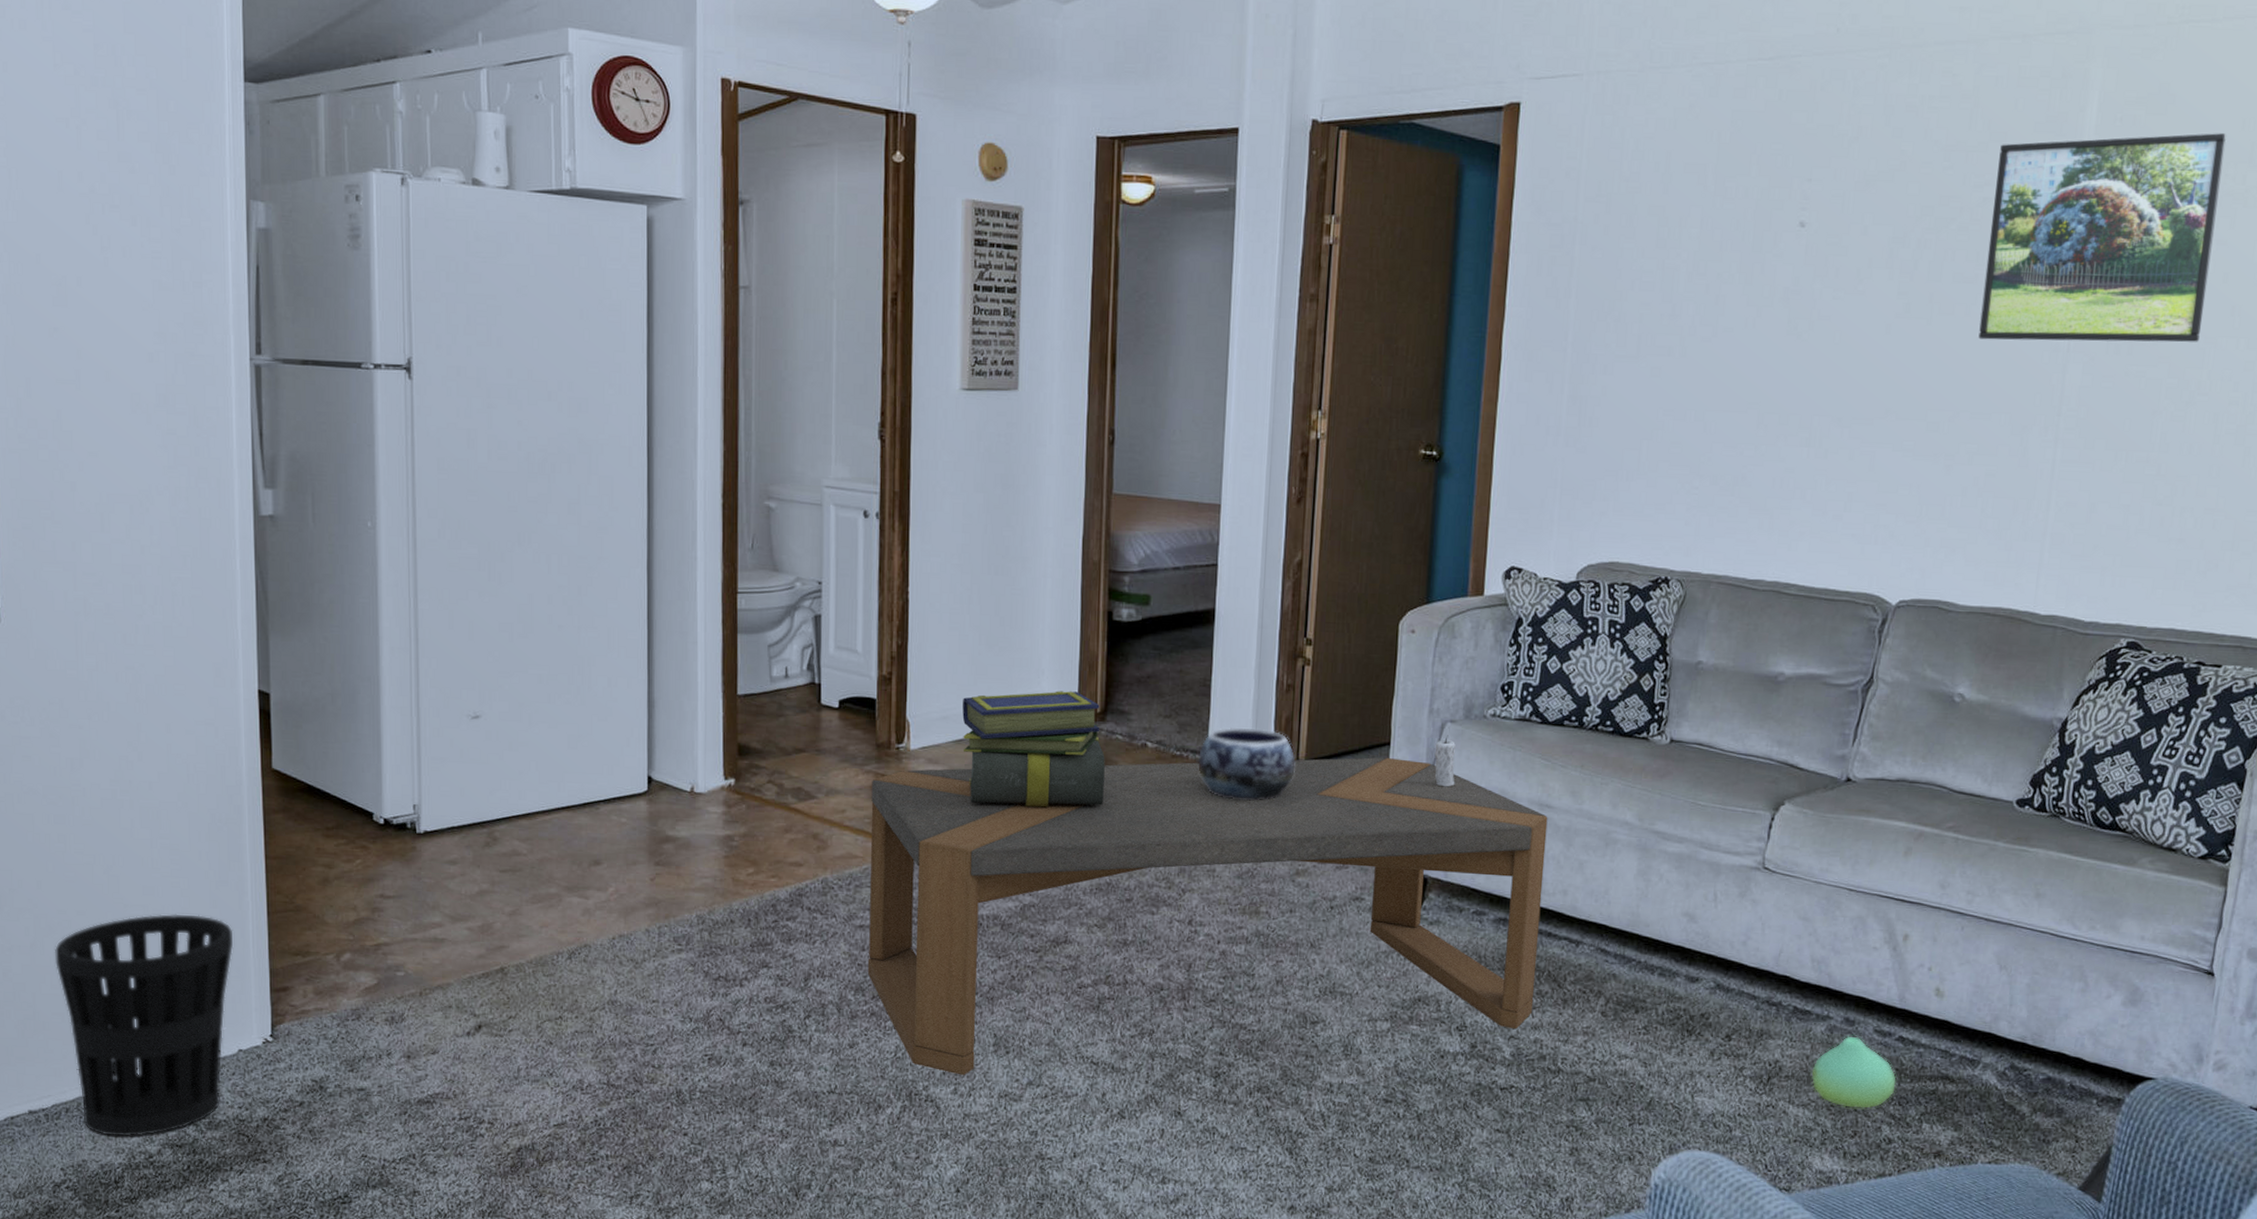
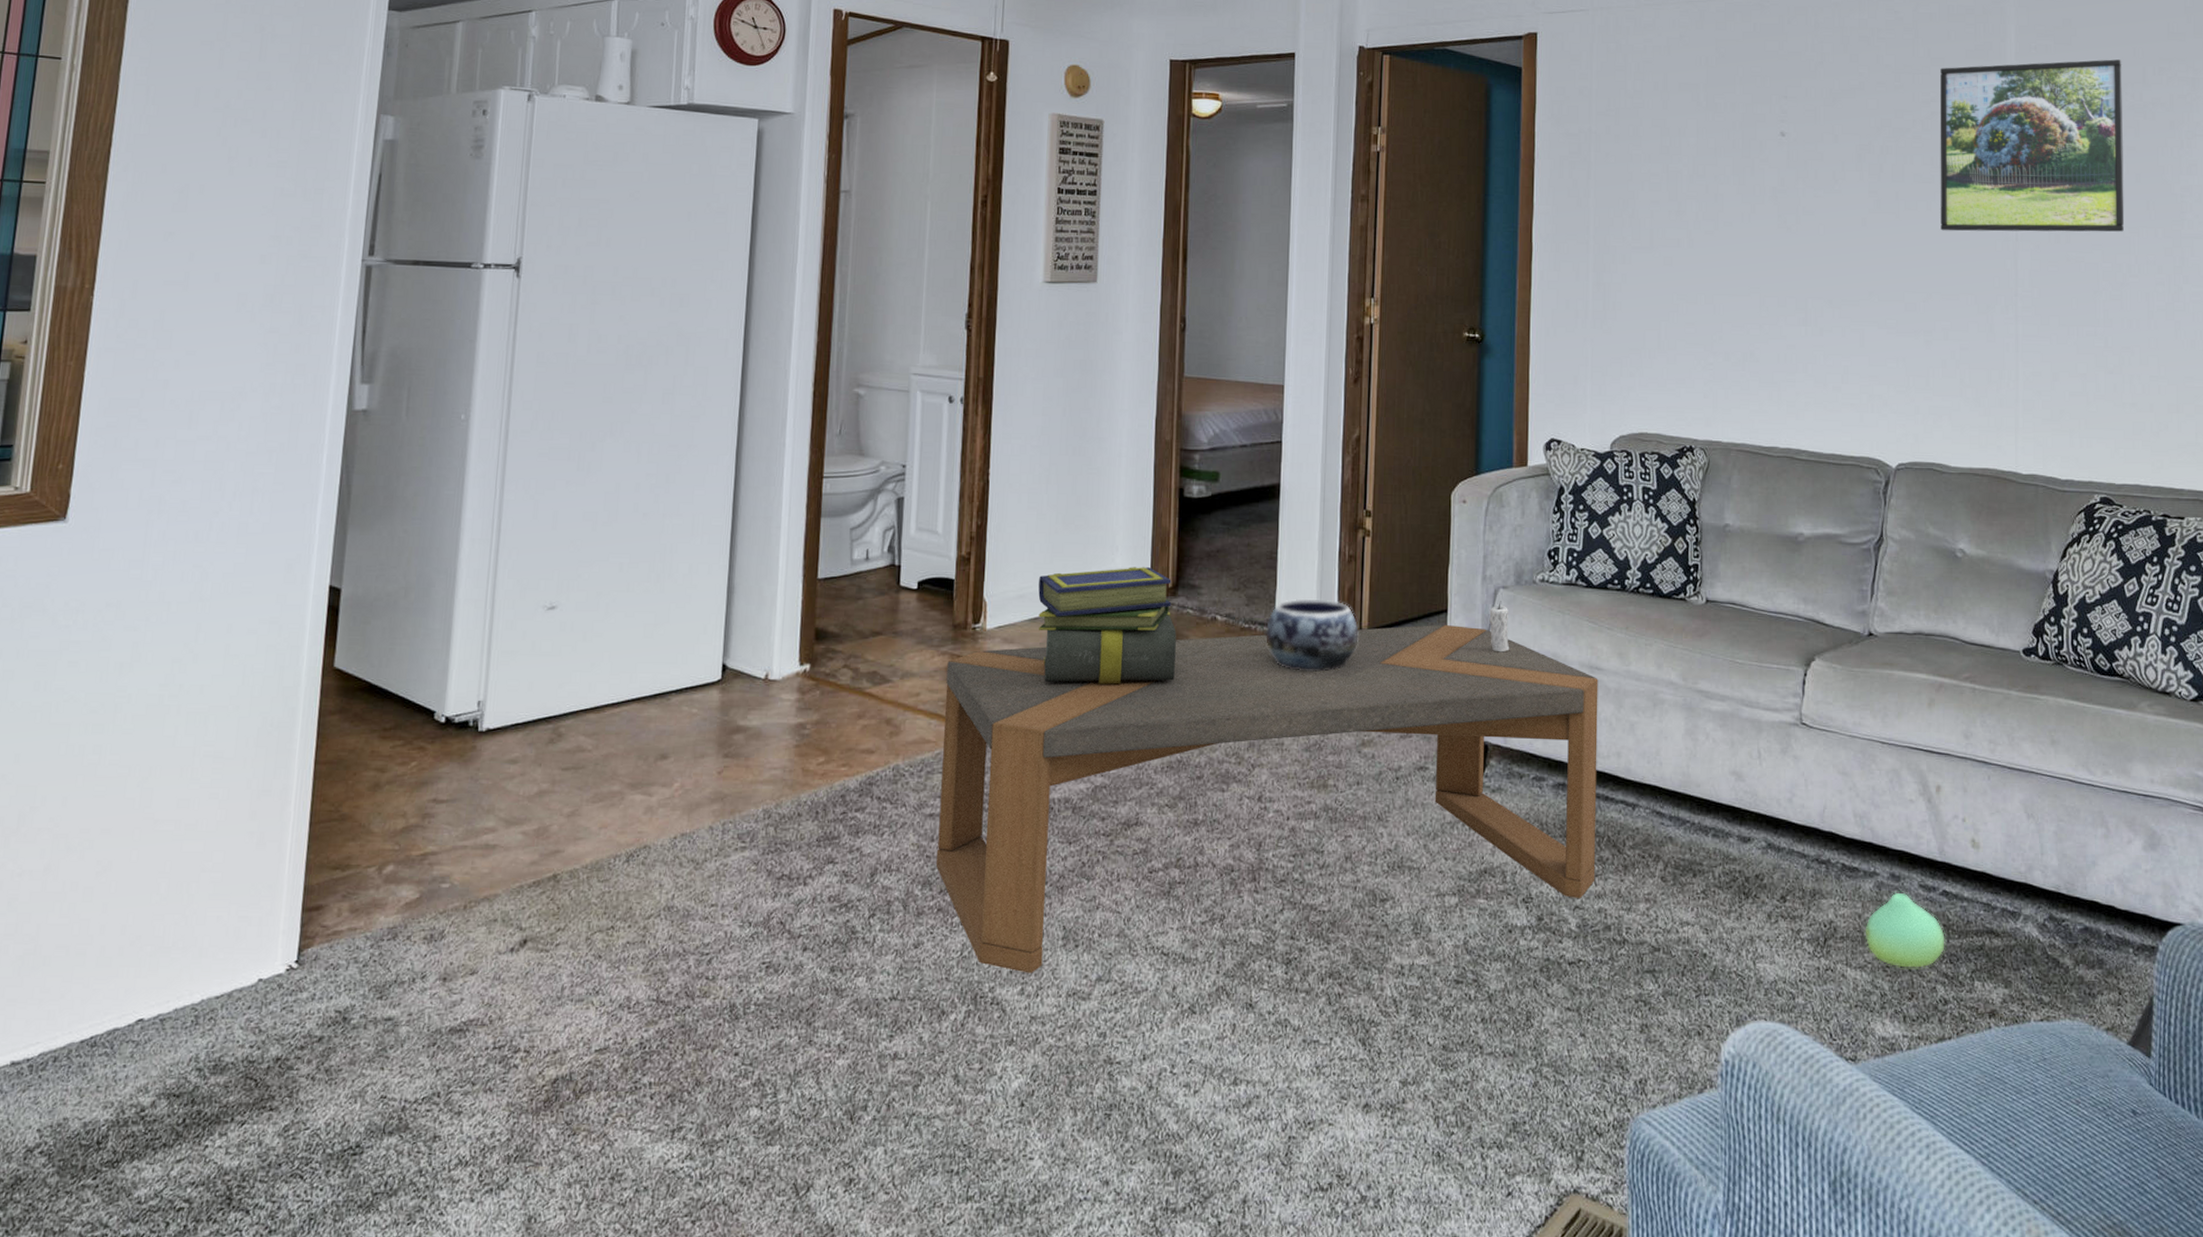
wastebasket: present [55,914,234,1137] -> none [68,828,270,1088]

